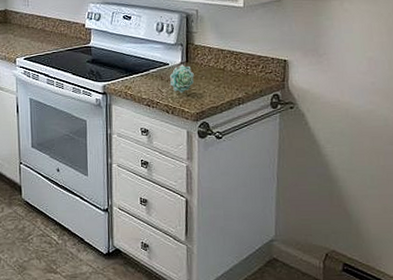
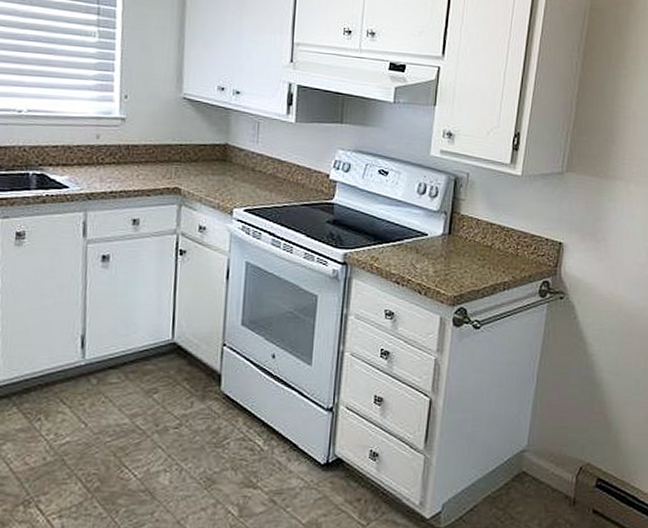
succulent plant: present [169,65,194,93] -> none [426,237,456,271]

